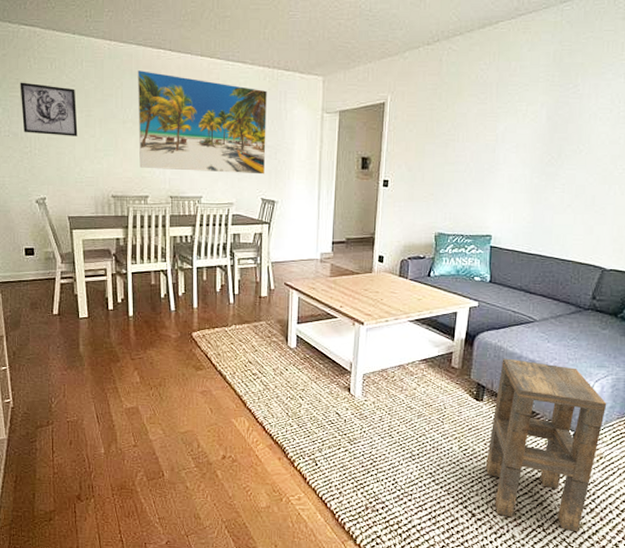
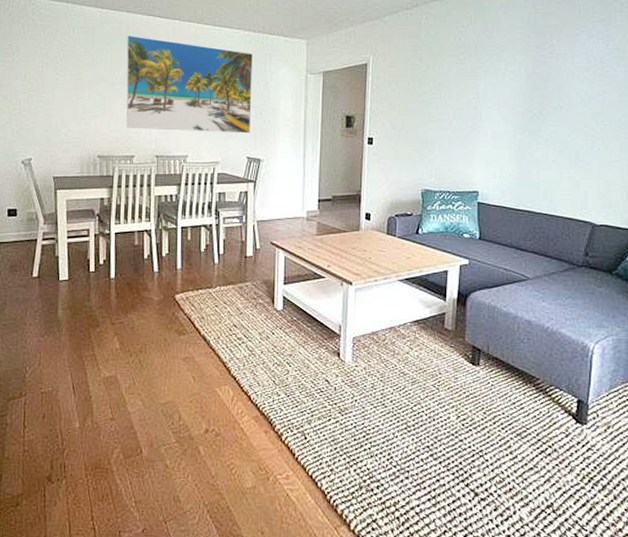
wall art: present [20,82,78,136] -> none [12,47,67,98]
side table: present [485,358,607,532] -> none [486,319,610,513]

